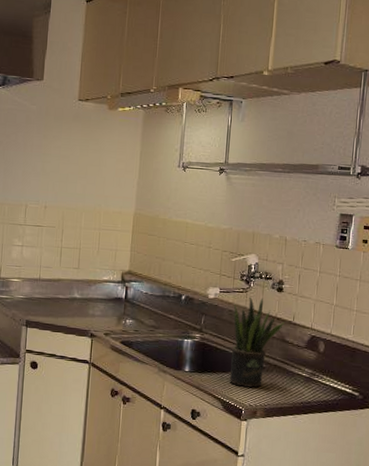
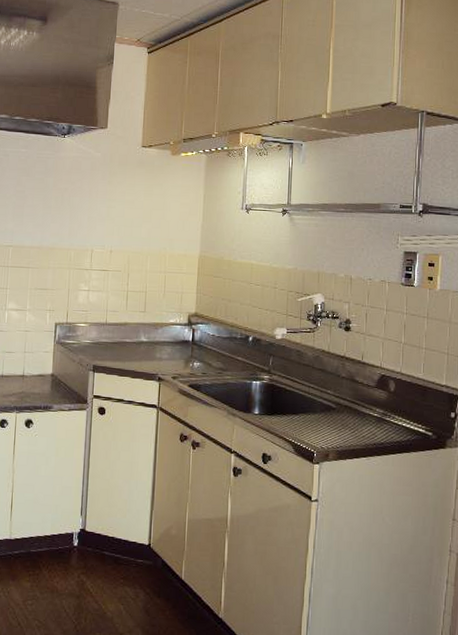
potted plant: present [229,297,285,388] -> none [299,337,353,429]

